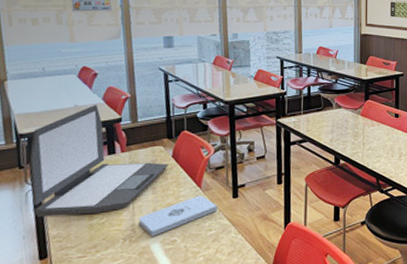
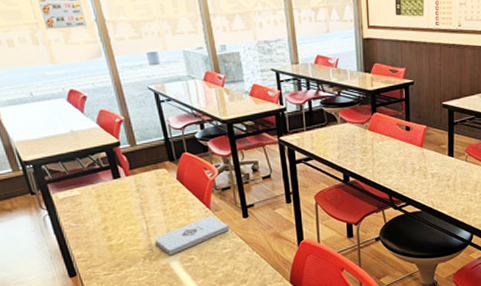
laptop: present [29,104,169,217] -> none [36,128,175,239]

